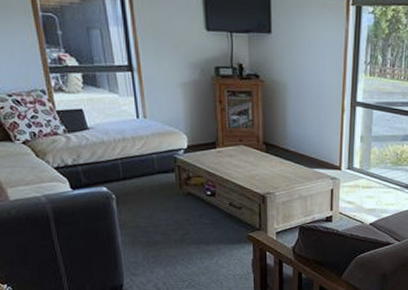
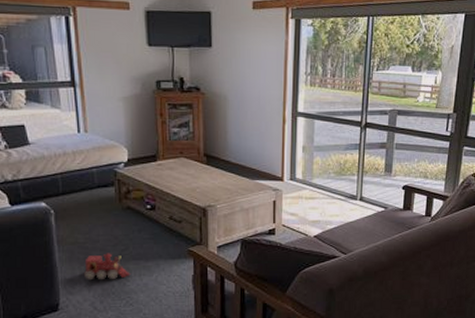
toy train: none [146,237,192,263] -> present [83,253,131,280]

